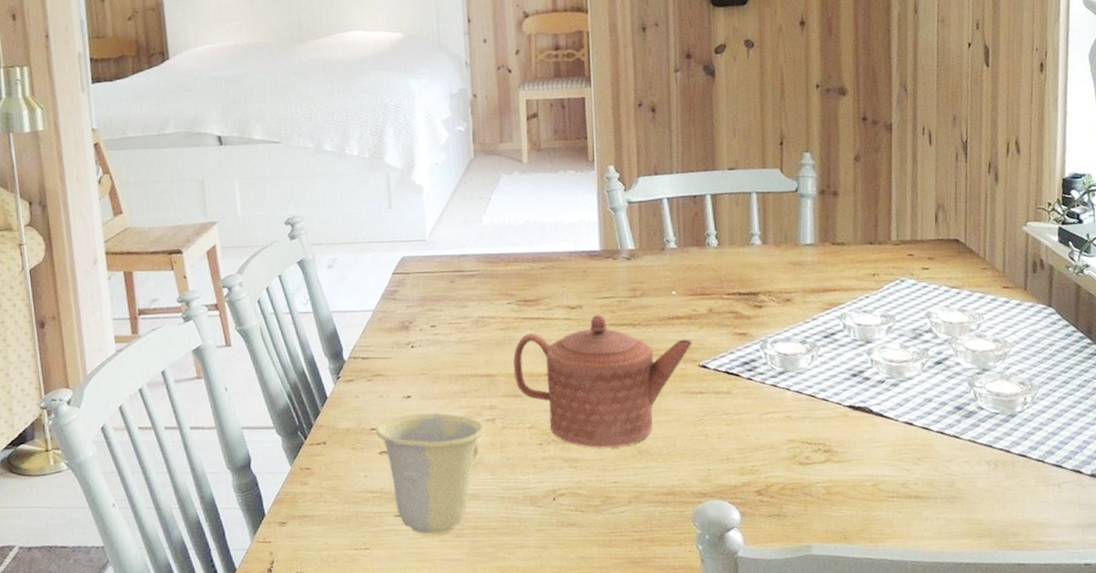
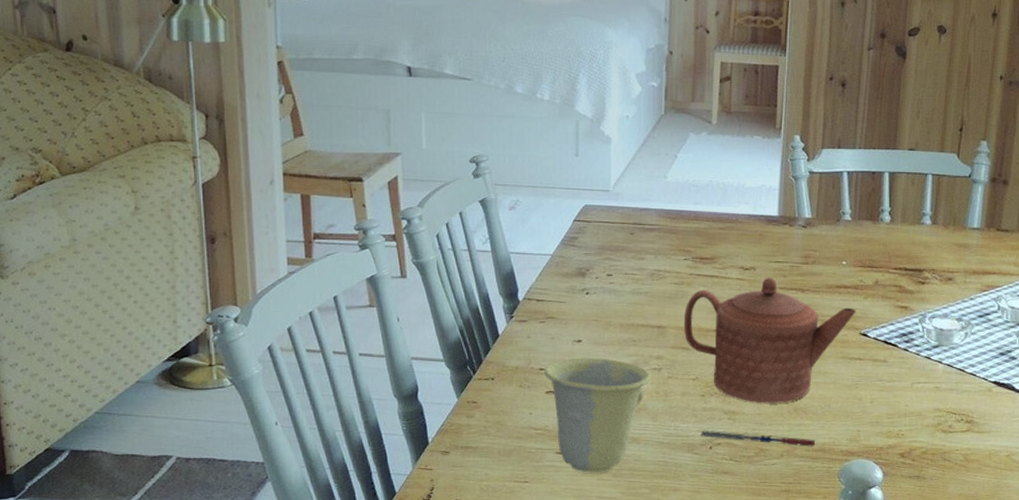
pen: none [542,479,664,491] -> present [701,429,816,447]

